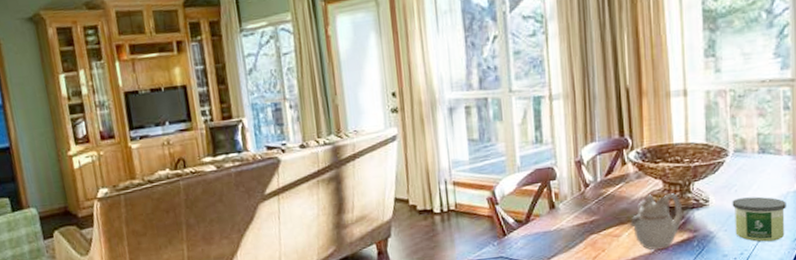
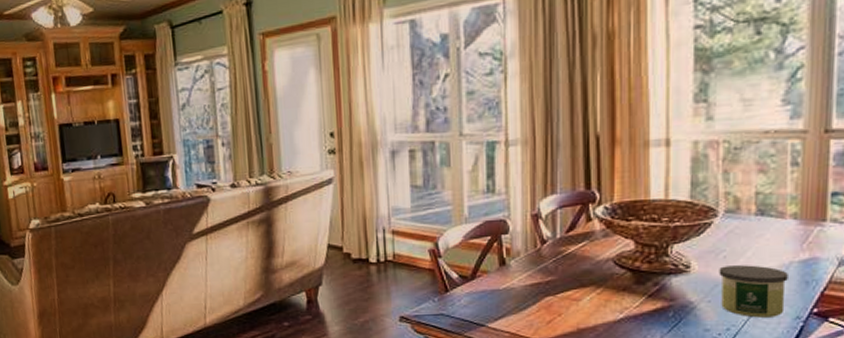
teapot: present [630,193,682,250] -> none [593,255,657,319]

